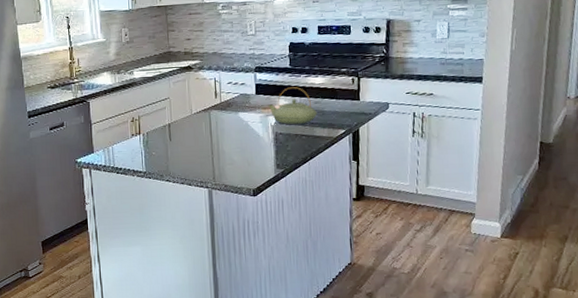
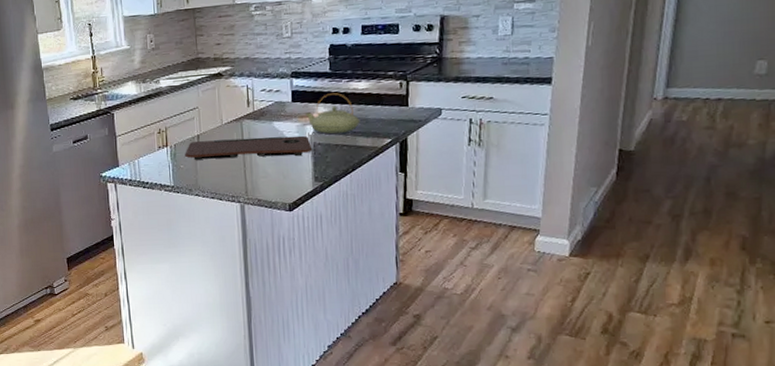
cutting board: none [157,125,275,148] -> present [185,135,313,161]

